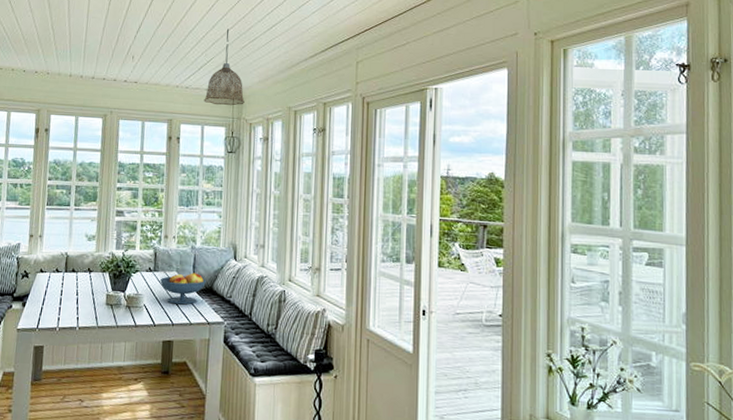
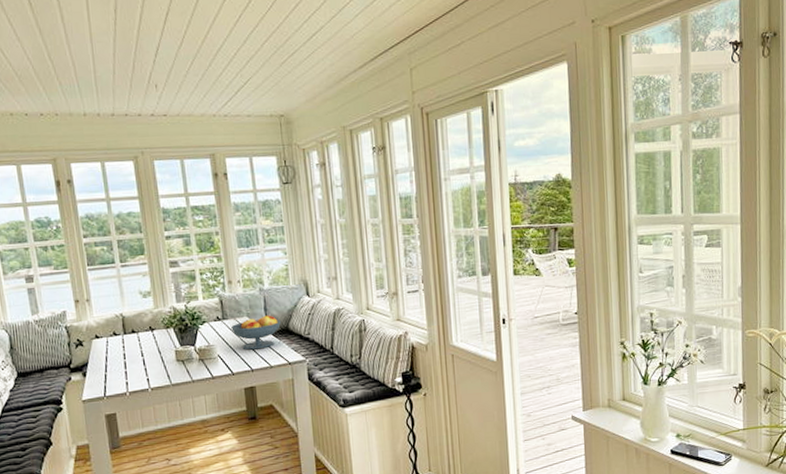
pendant lamp: present [204,28,245,106] -> none [247,42,293,133]

